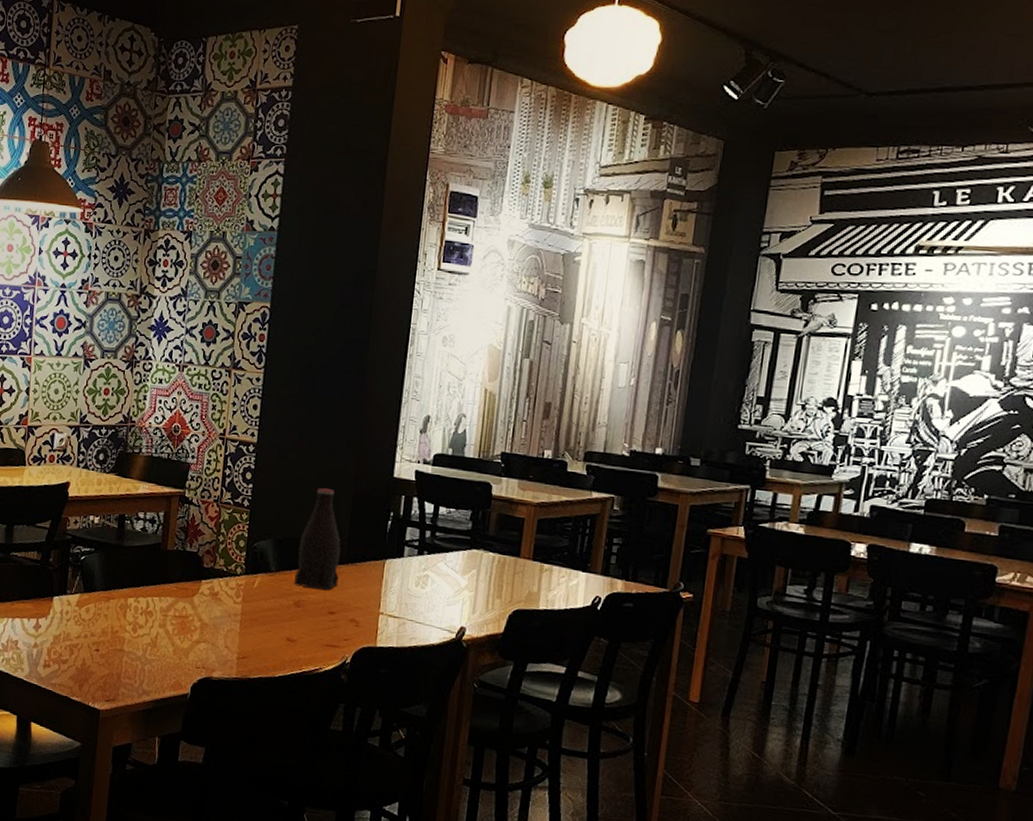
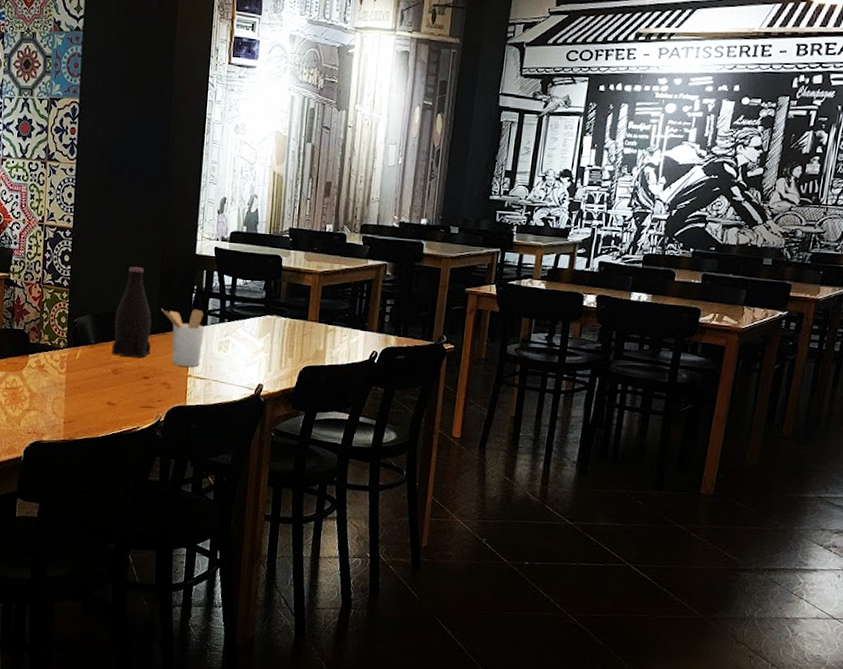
utensil holder: none [352,536,401,604] -> present [162,308,205,367]

